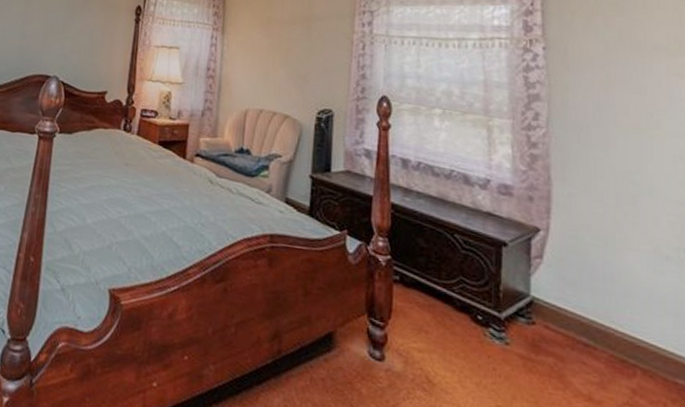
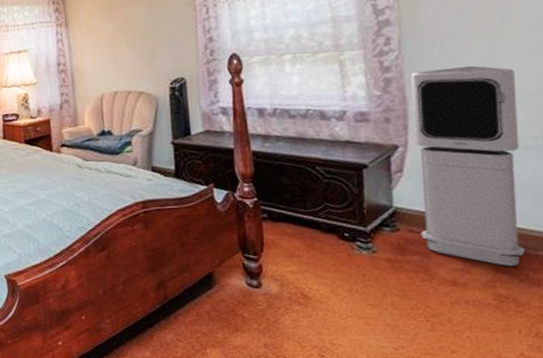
air purifier: none [556,153,664,391] -> present [410,65,525,267]

